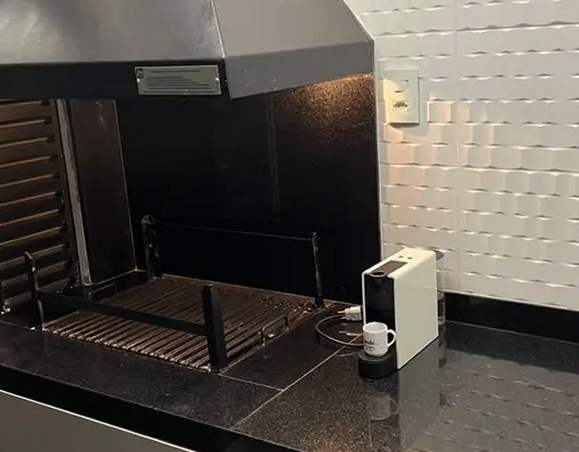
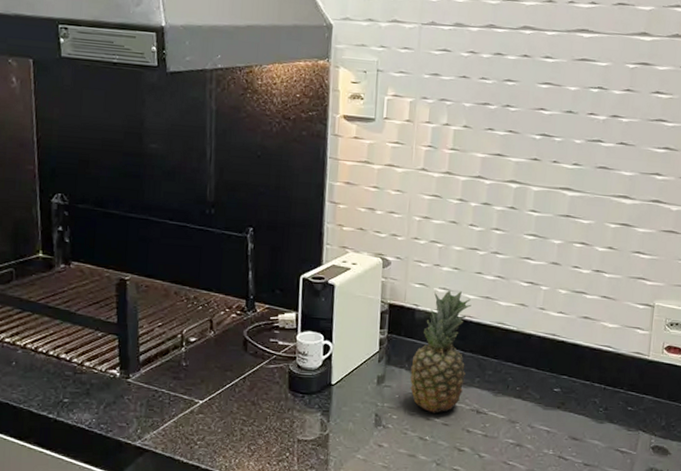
fruit: none [469,276,522,391] -> present [410,290,472,413]

